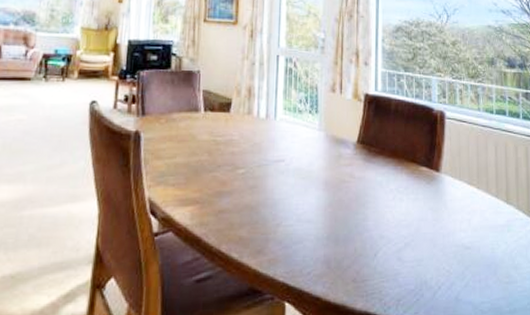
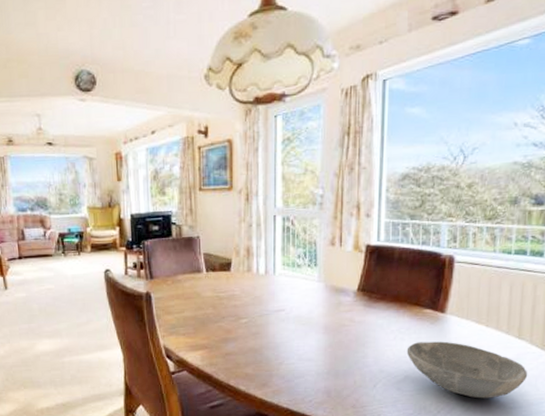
bowl: none [405,203,519,272] -> present [406,341,528,399]

